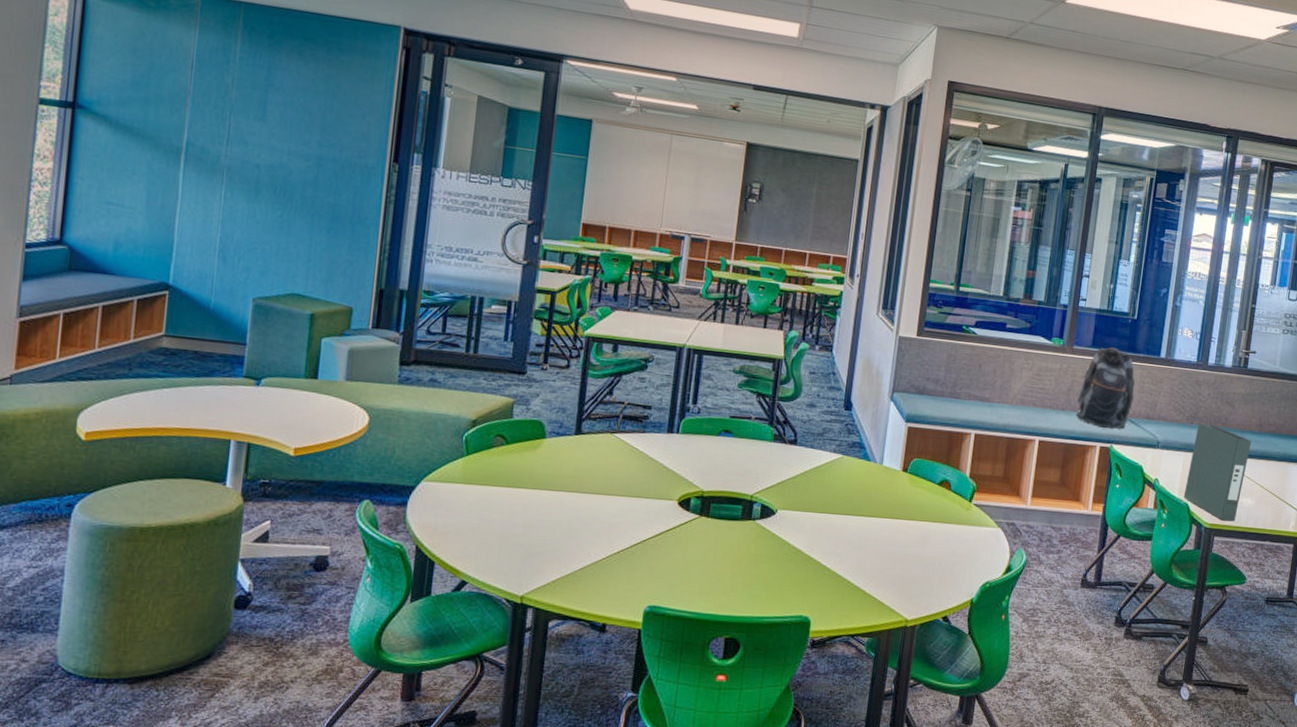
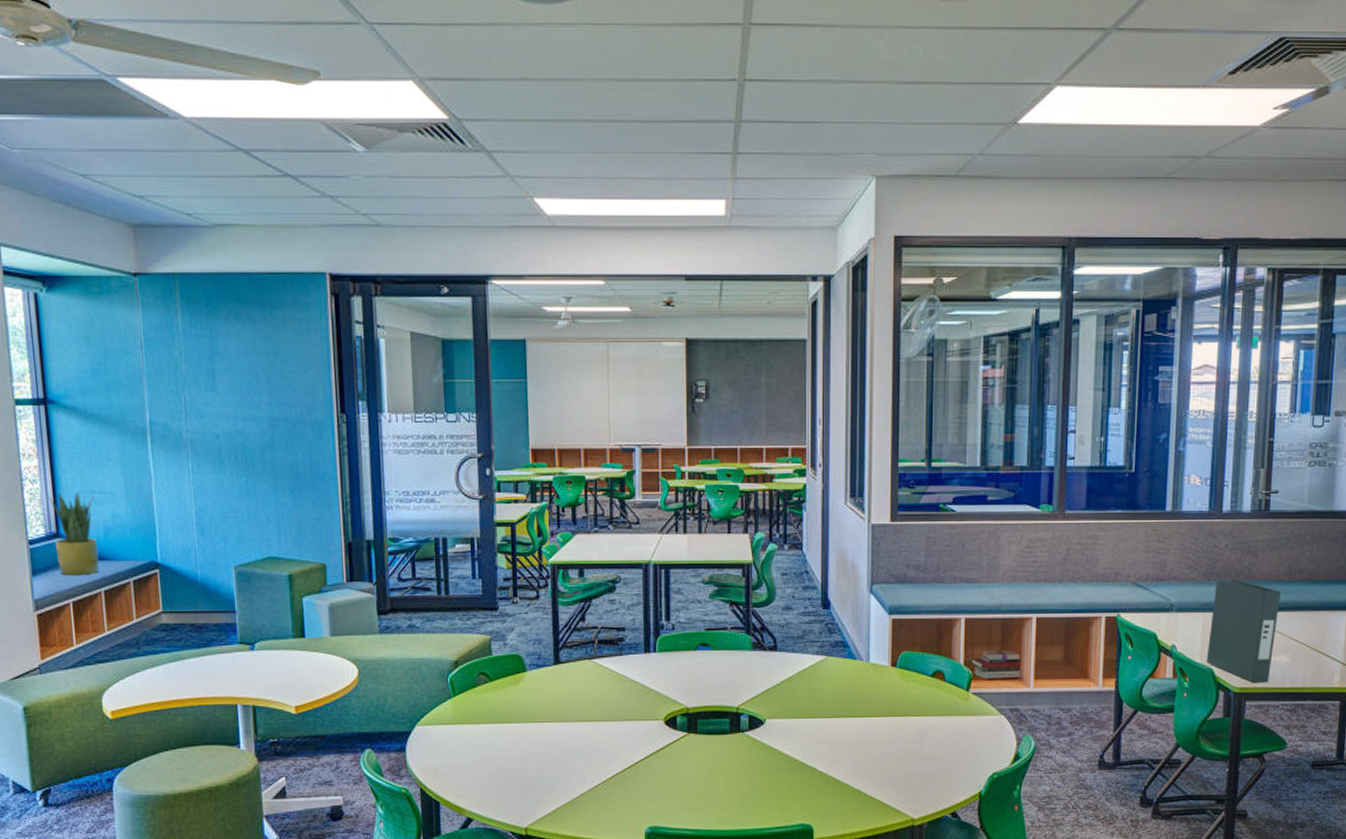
planter: none [54,199,110,287] -> present [47,491,100,576]
books: none [977,466,1022,496] -> present [972,650,1022,680]
backpack: present [1075,347,1135,429] -> none [1075,506,1140,596]

